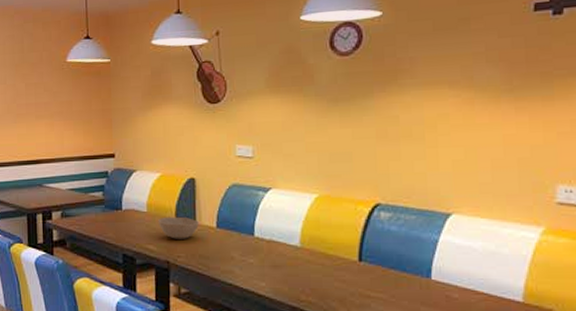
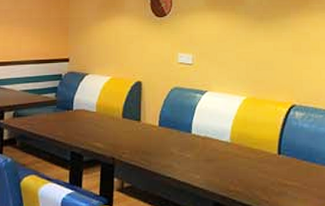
bowl: present [158,216,199,239] -> none [106,116,143,137]

